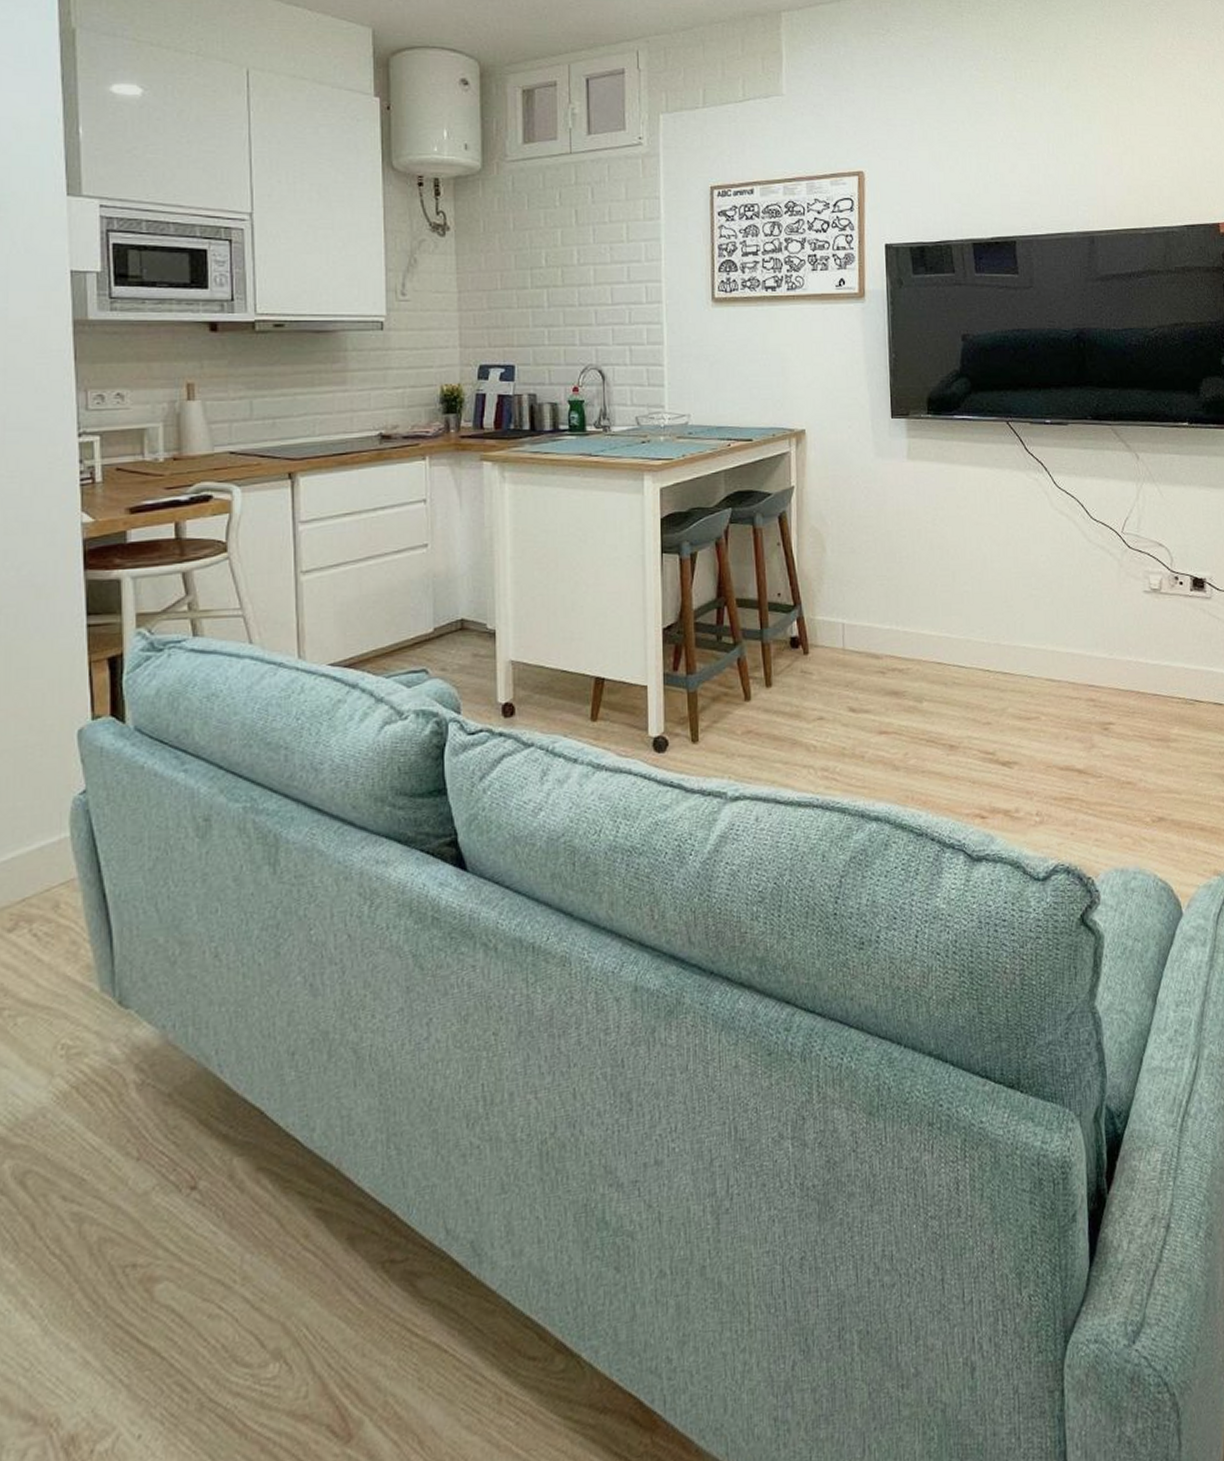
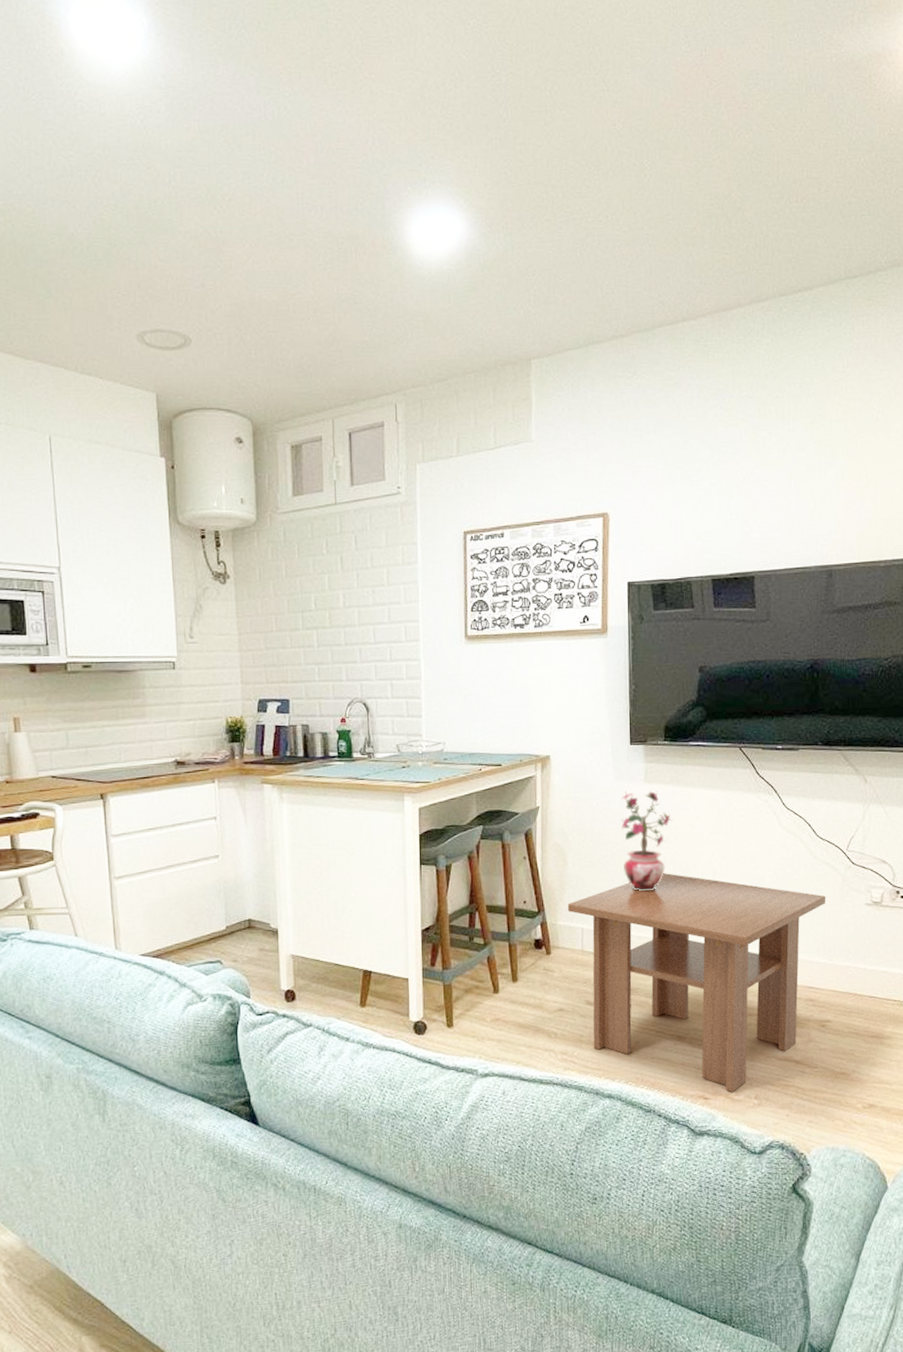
coffee table: none [826,560,1103,809] -> present [567,873,826,1092]
potted plant: none [883,469,937,581] -> present [621,791,671,892]

